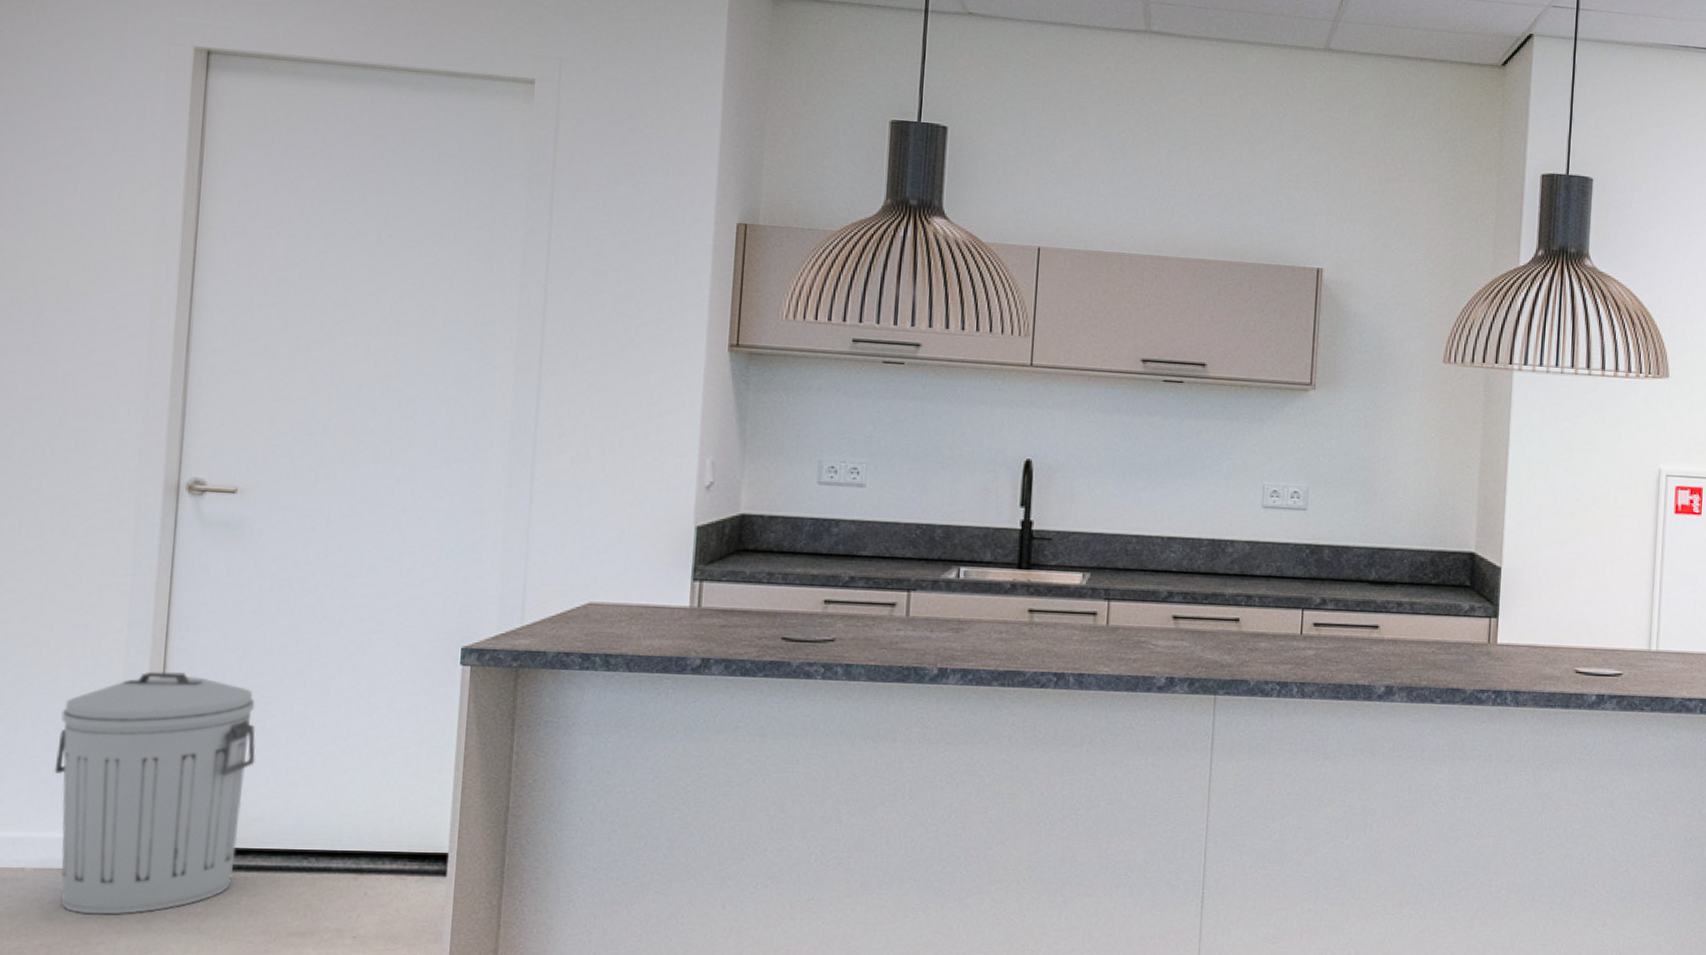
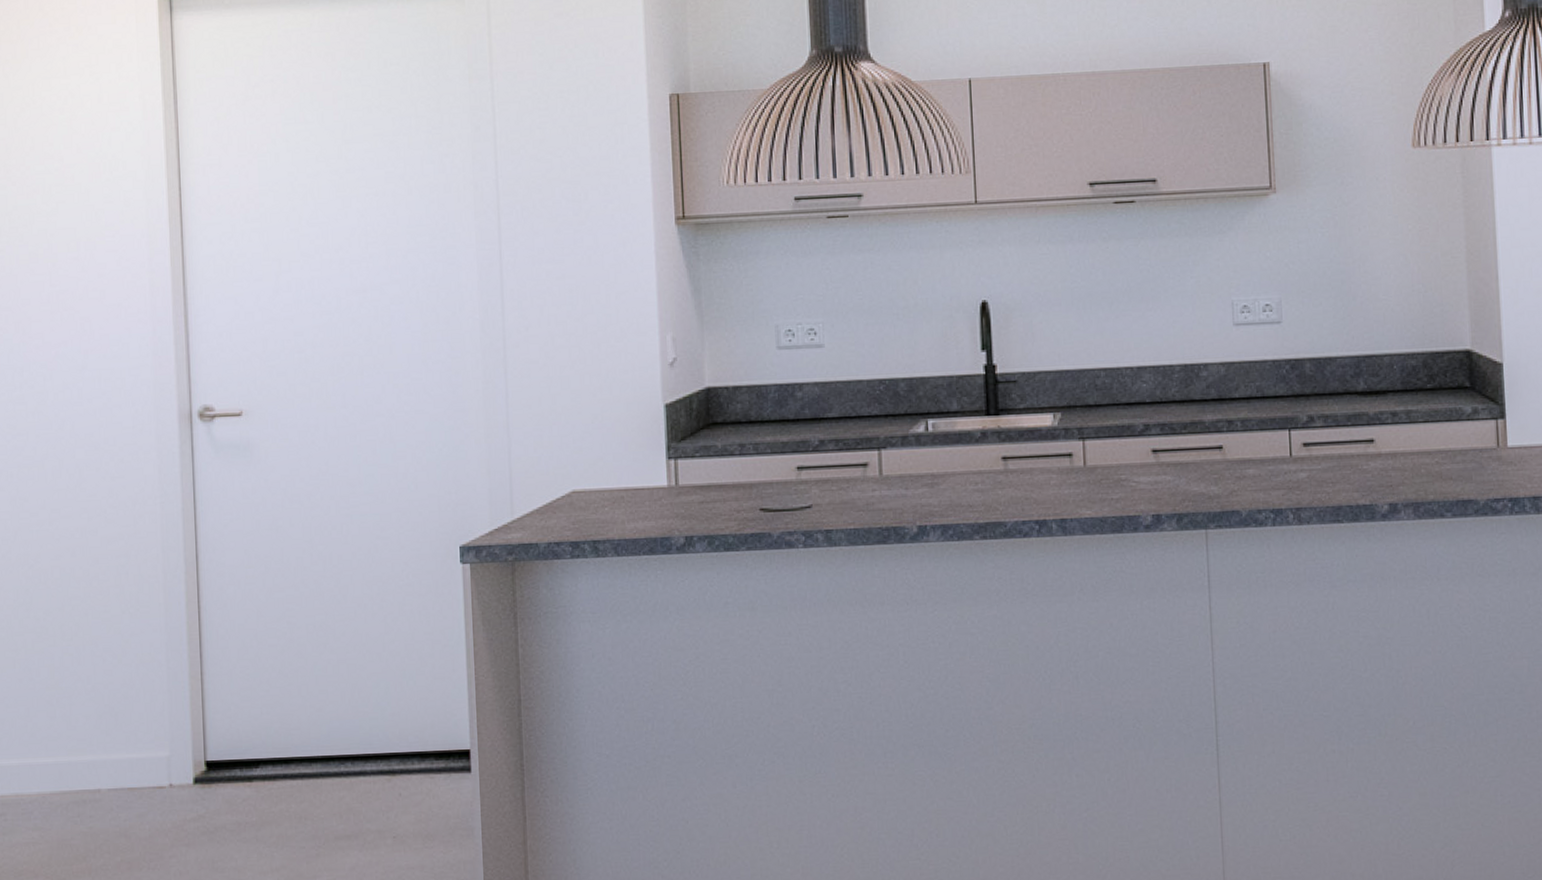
trash can: present [54,671,256,915] -> none [115,592,287,830]

